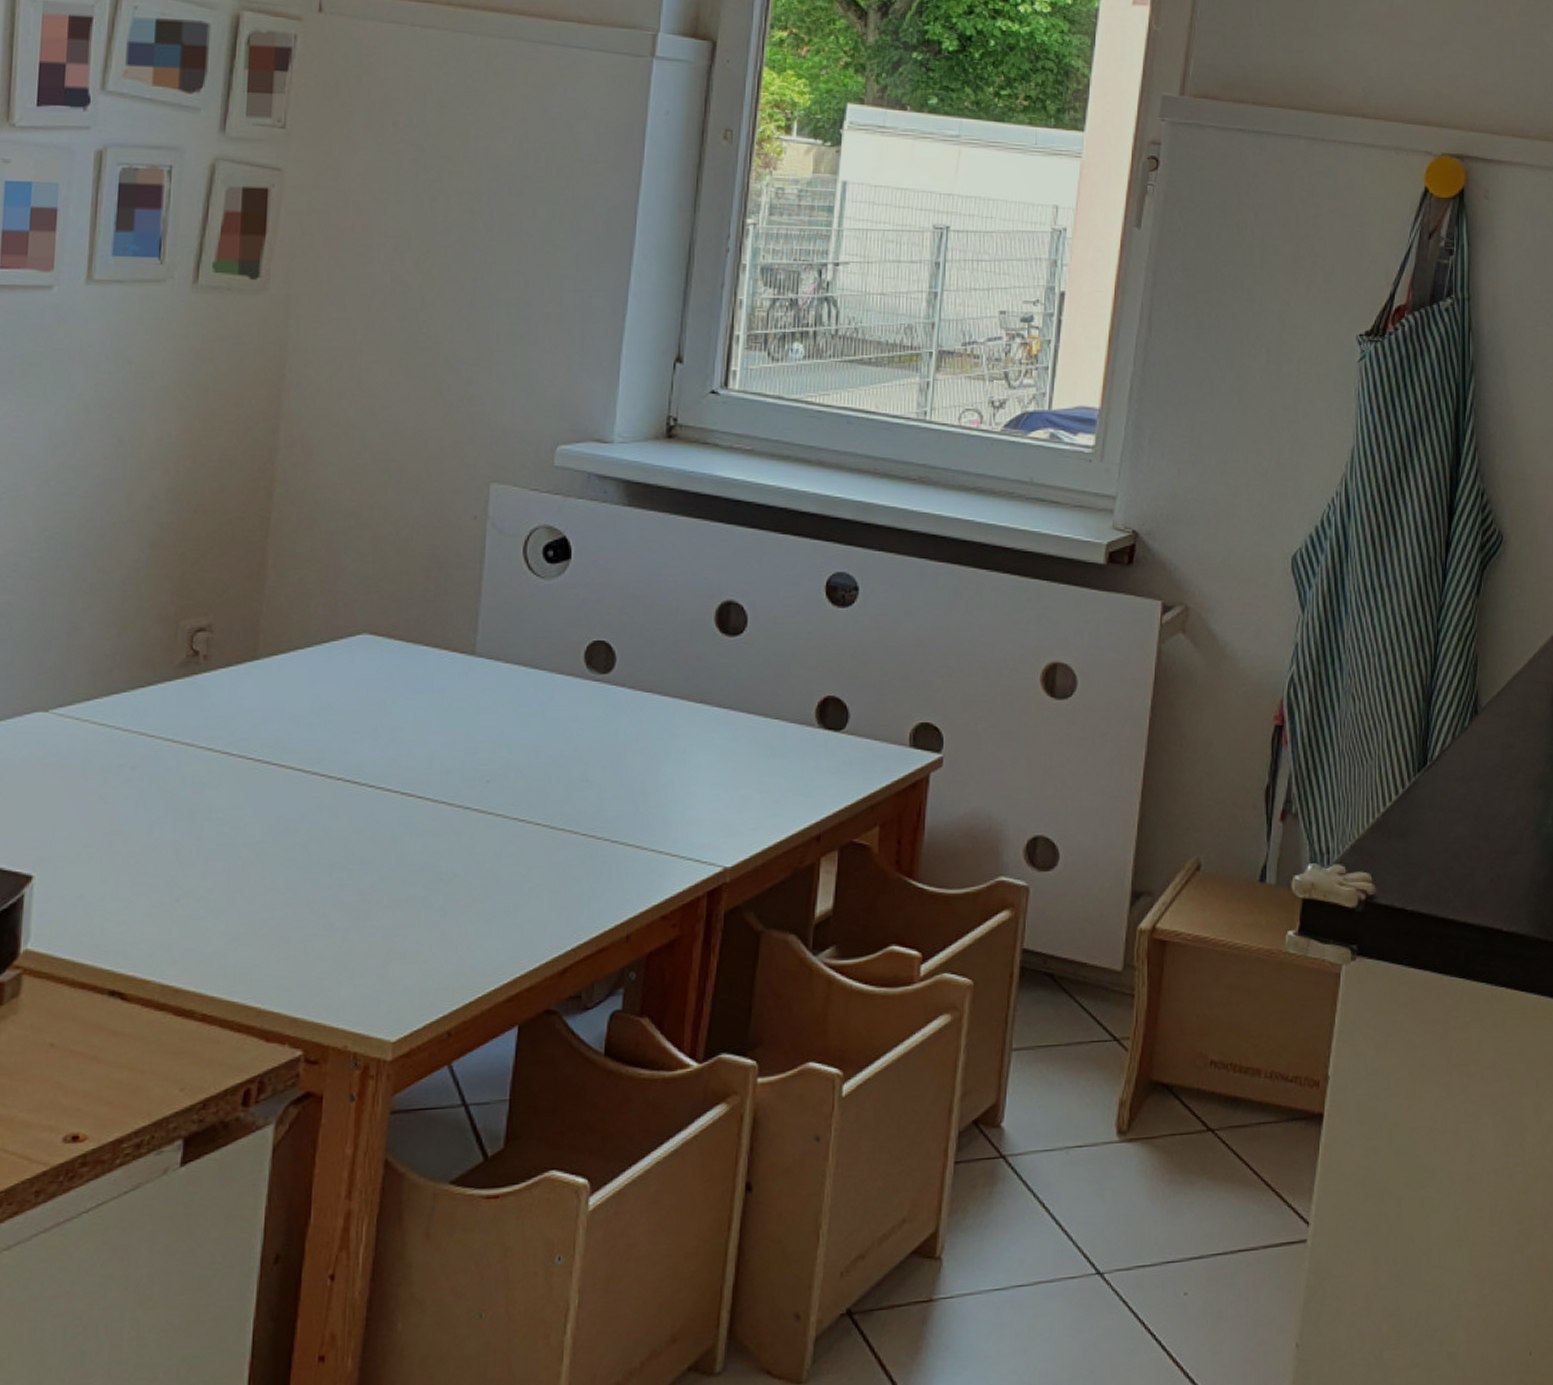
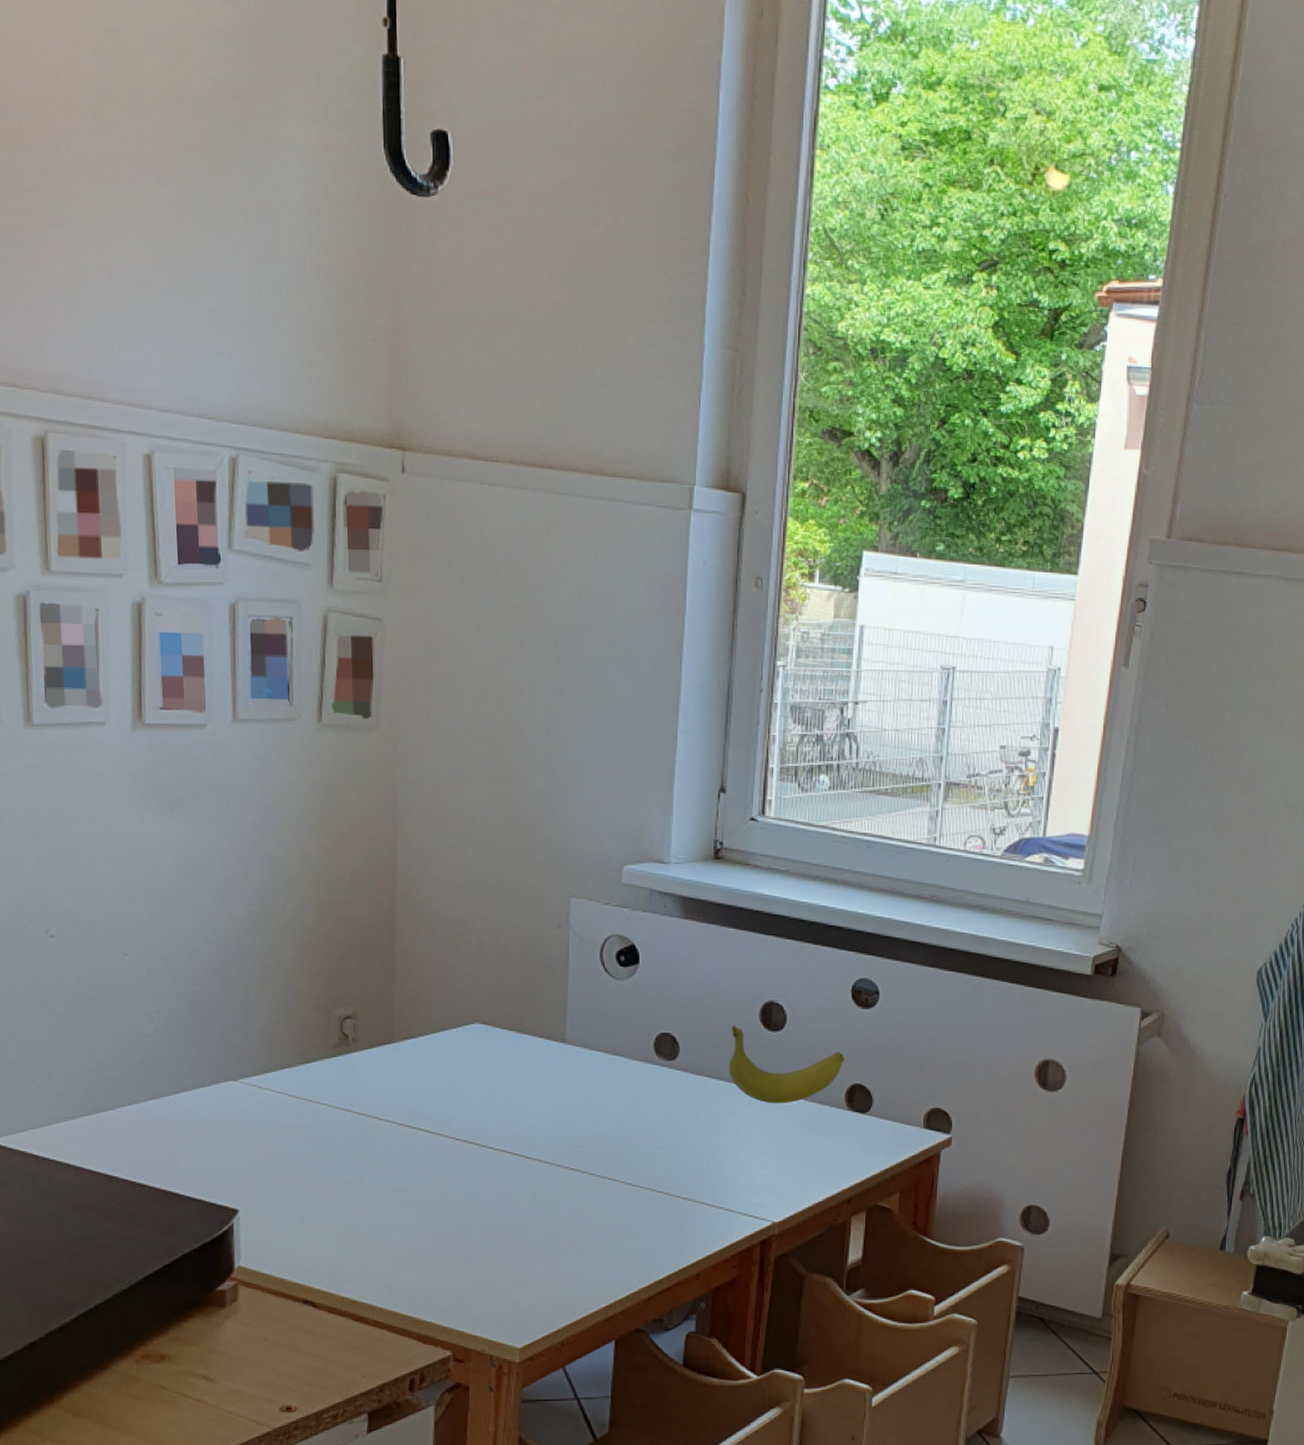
banana: none [675,629,816,723] -> present [728,1025,844,1104]

